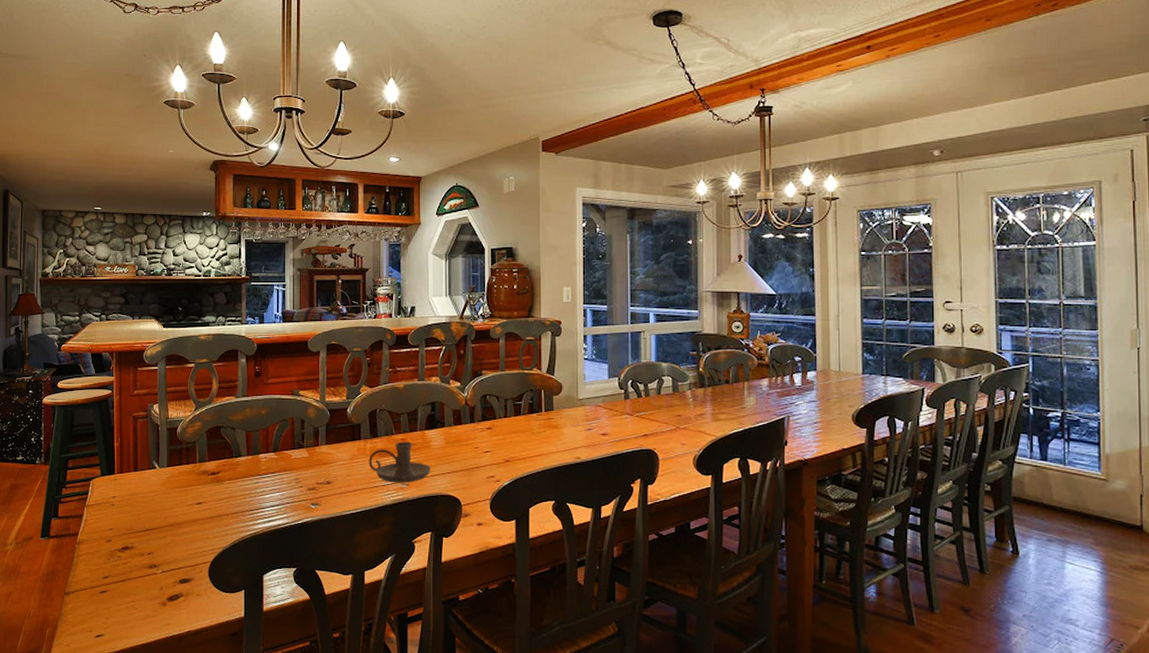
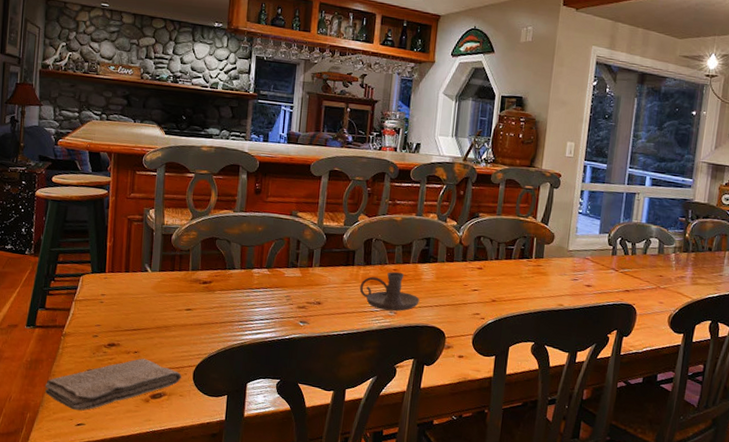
washcloth: none [62,559,197,621] -> present [44,358,181,411]

